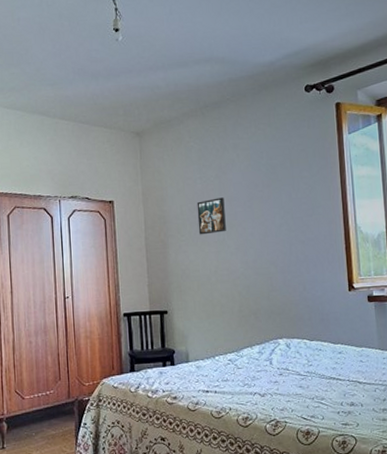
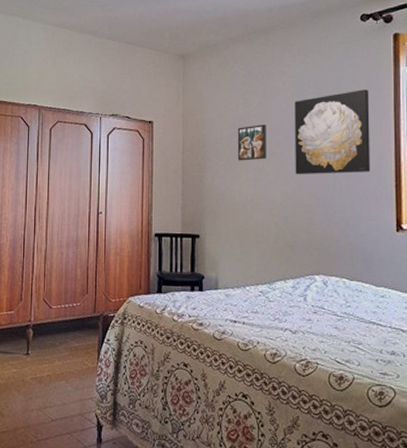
wall art: none [249,158,323,245] -> present [294,89,371,175]

